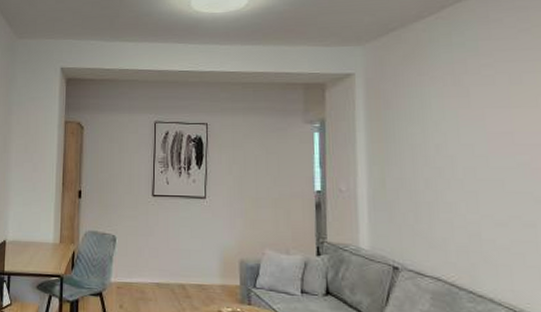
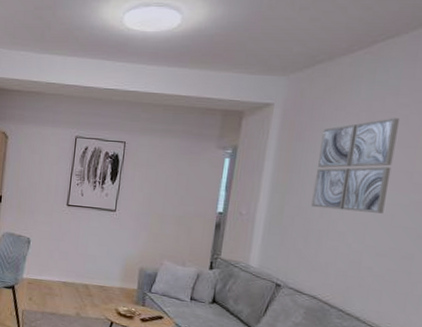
wall art: none [410,79,492,179] -> present [311,118,399,214]

